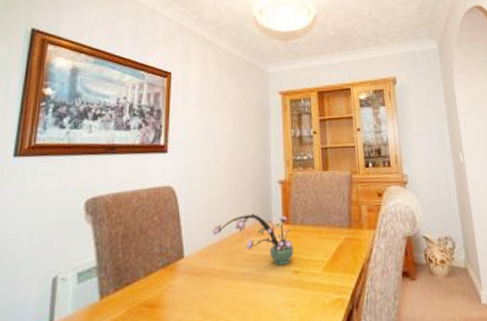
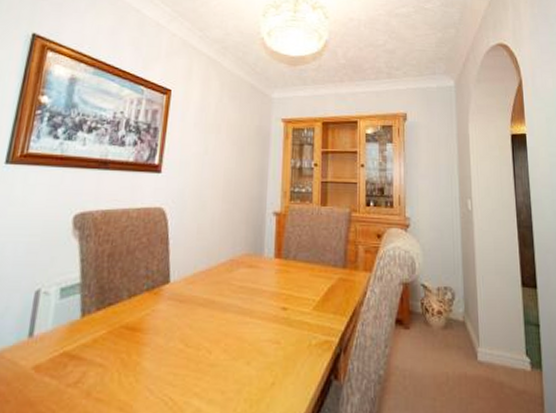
flower arrangement: present [212,213,294,265] -> none [200,243,284,299]

